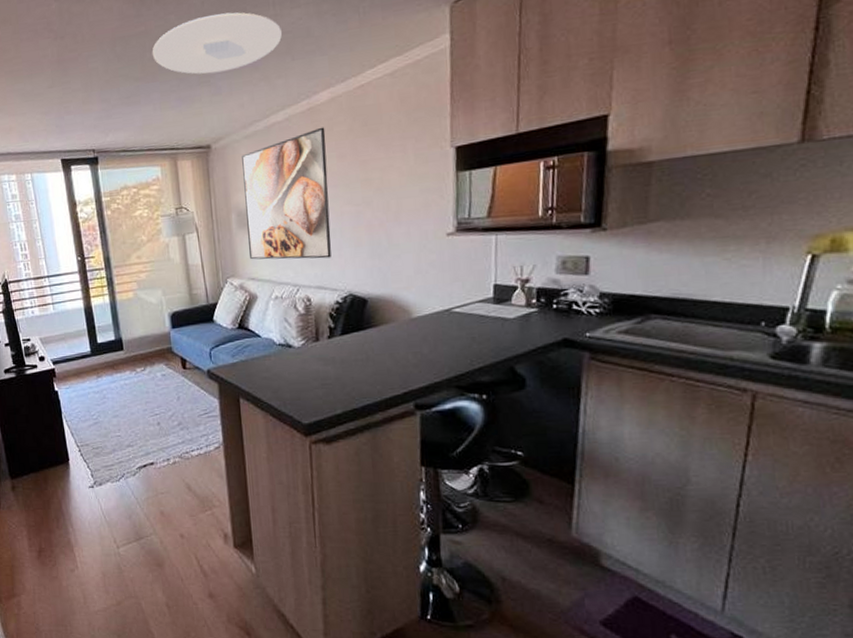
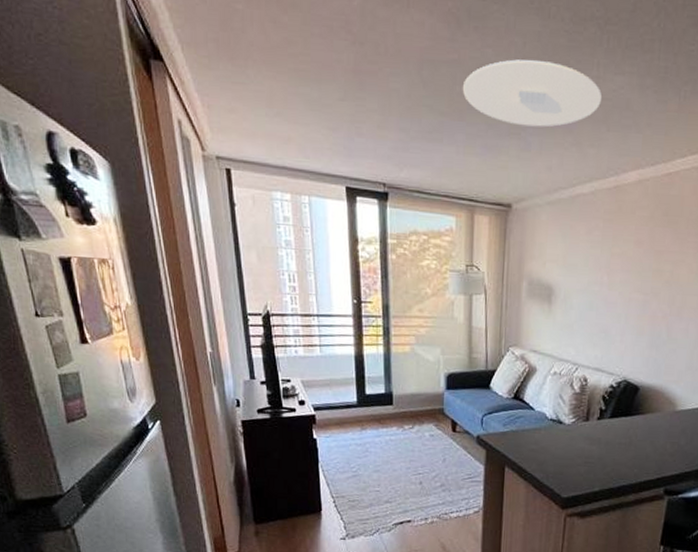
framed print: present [242,127,332,260] -> none [535,208,628,342]

